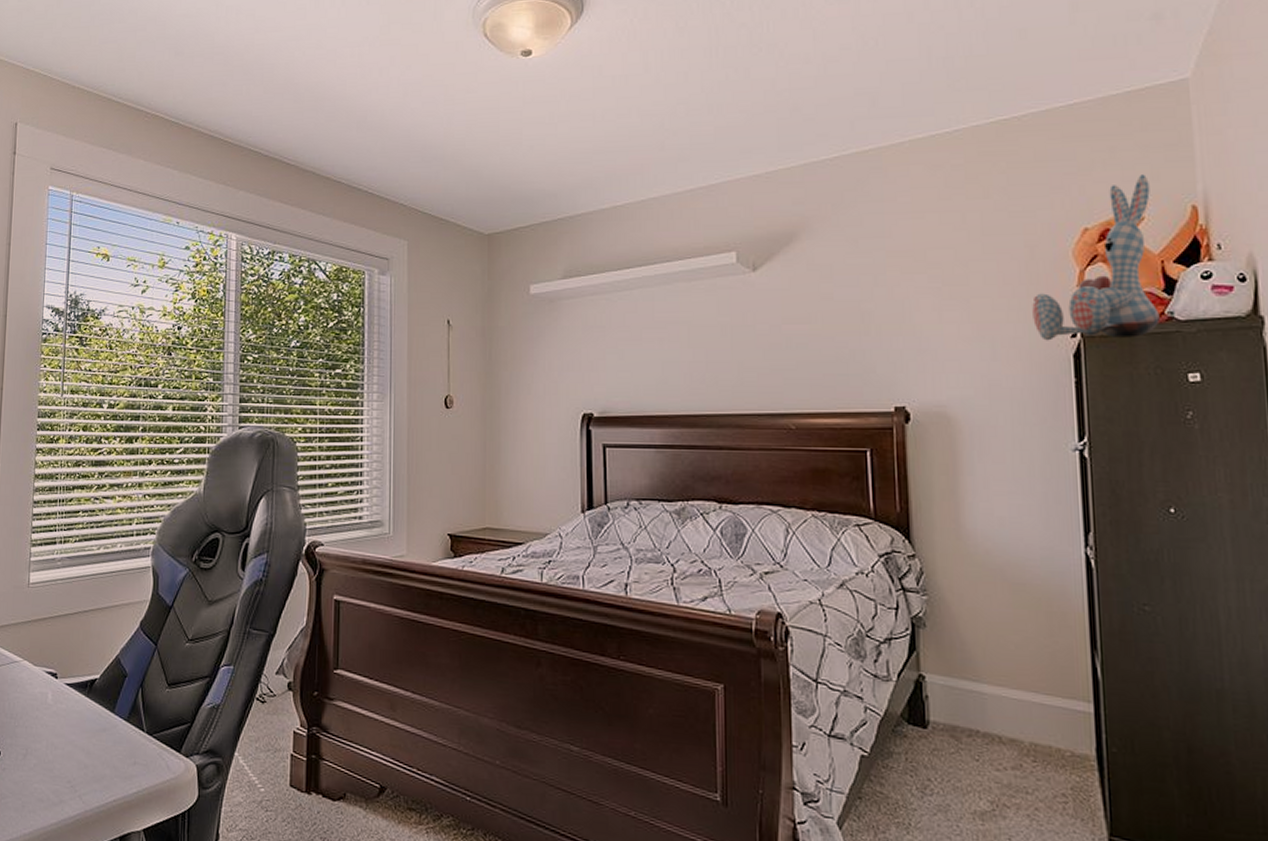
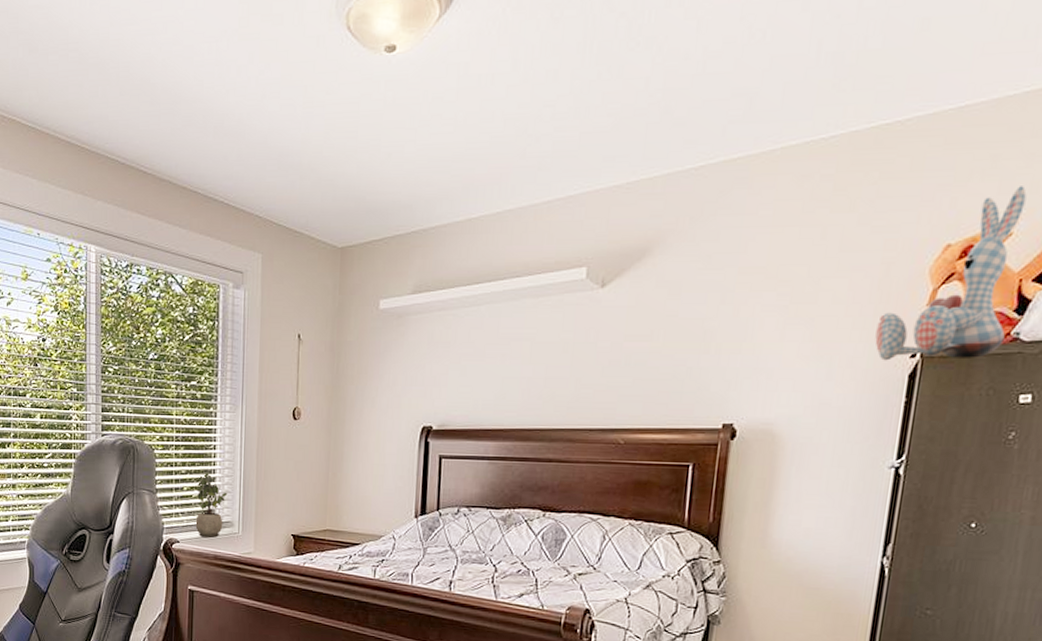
potted plant: none [341,465,377,540] -> present [195,472,228,539]

